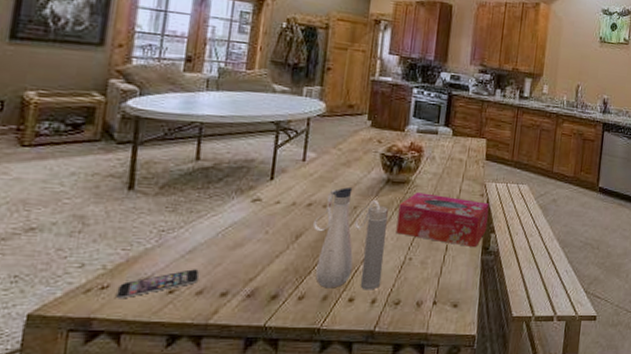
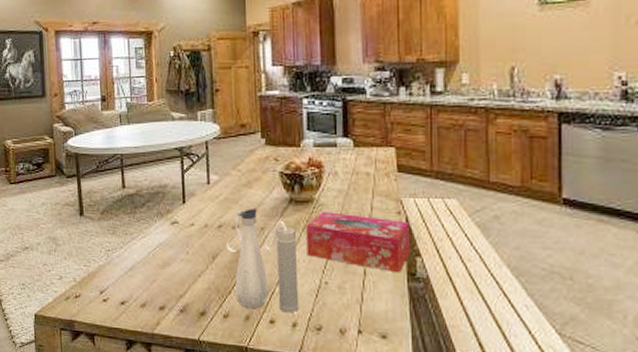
smartphone: present [116,269,200,299] -> none [86,284,141,307]

